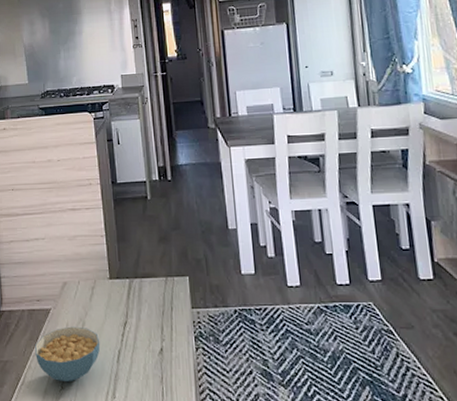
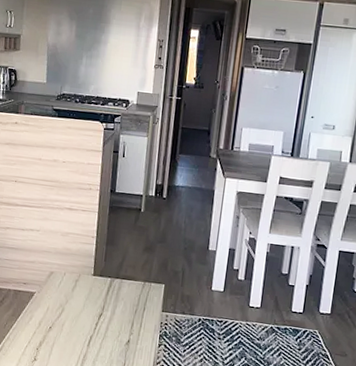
cereal bowl: present [35,326,101,382] -> none [15,310,76,356]

